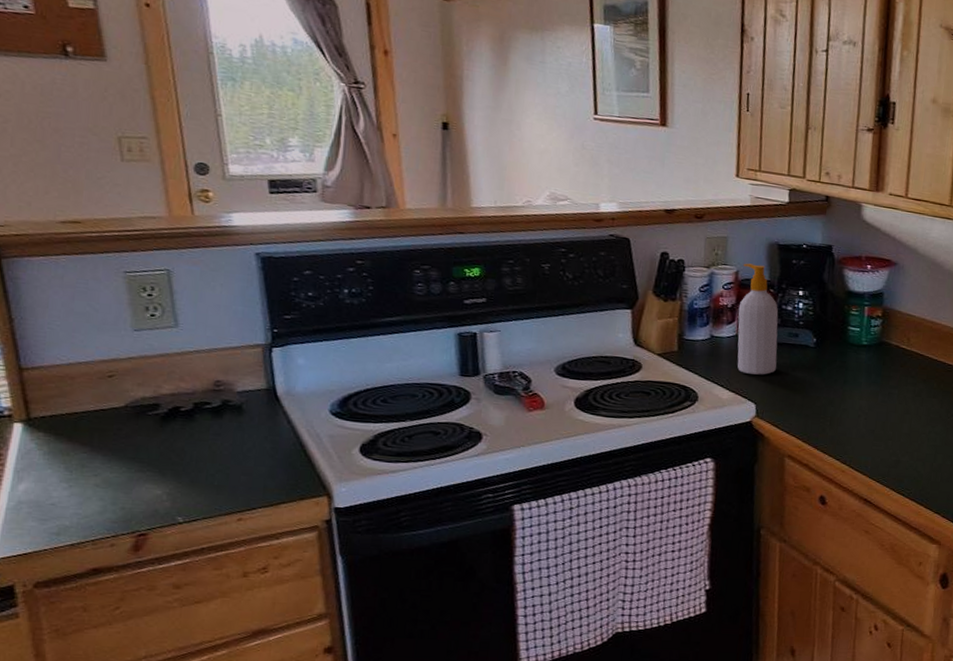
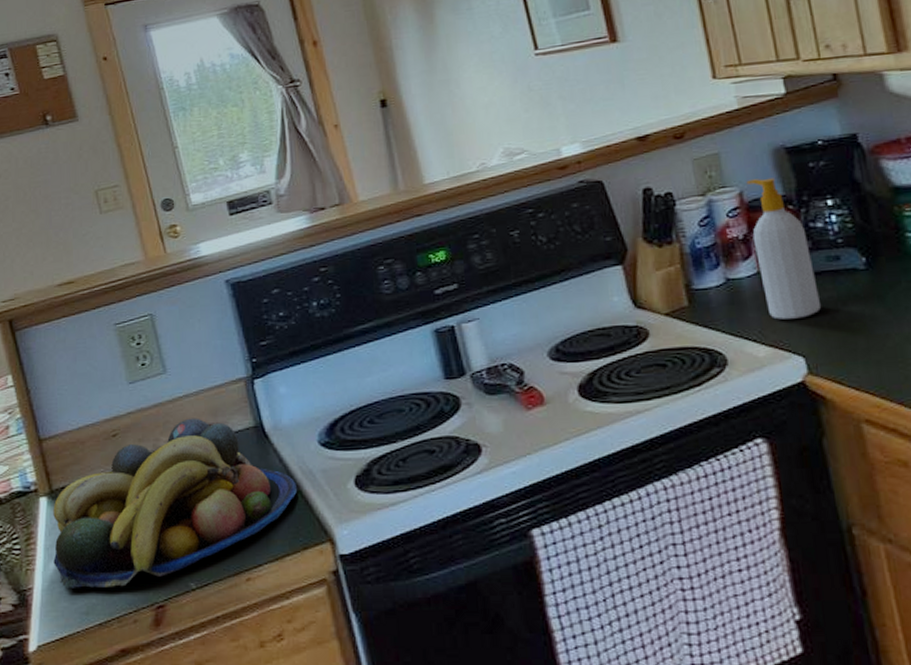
fruit bowl: none [23,372,303,514] -> present [53,418,298,588]

